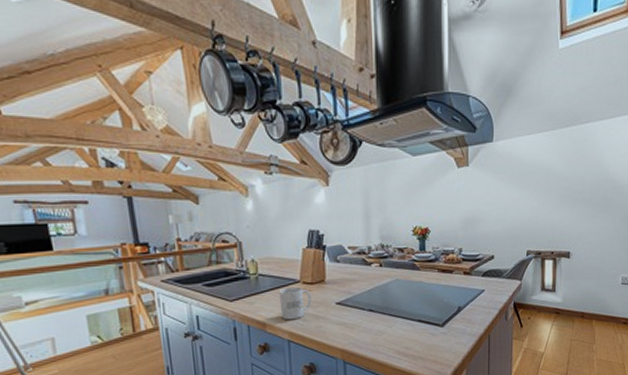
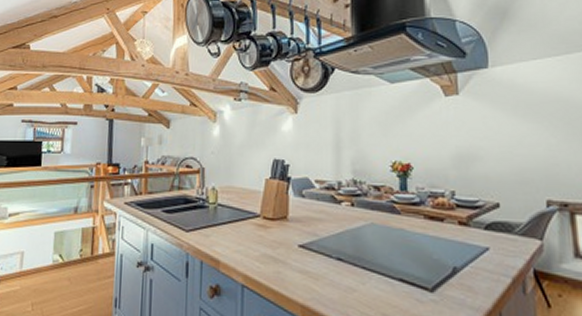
mug: present [279,287,312,320] -> none [236,222,272,261]

